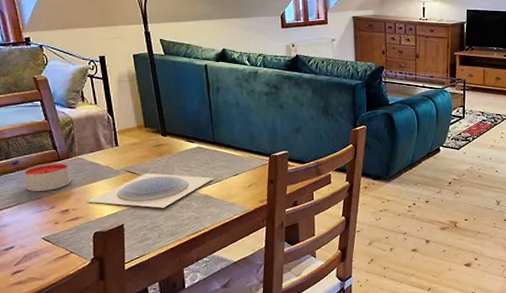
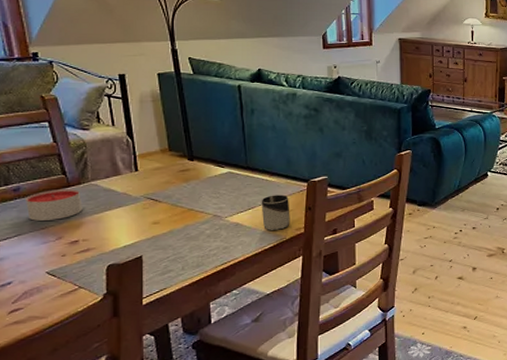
plate: present [87,172,213,208] -> none [100,199,245,238]
cup: none [227,168,254,202] -> present [261,194,290,230]

